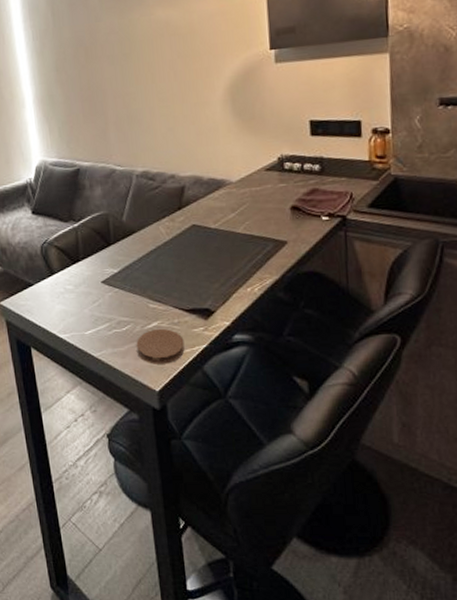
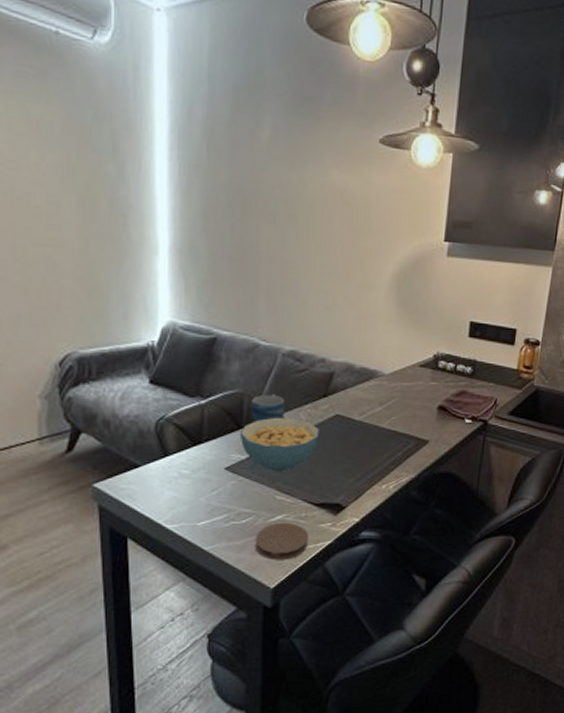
cereal bowl: none [111,231,180,282] -> present [241,417,319,472]
mug: none [116,212,146,240] -> present [251,394,285,424]

